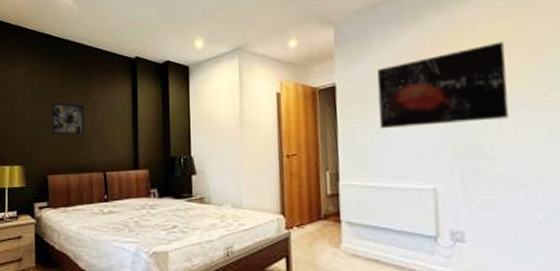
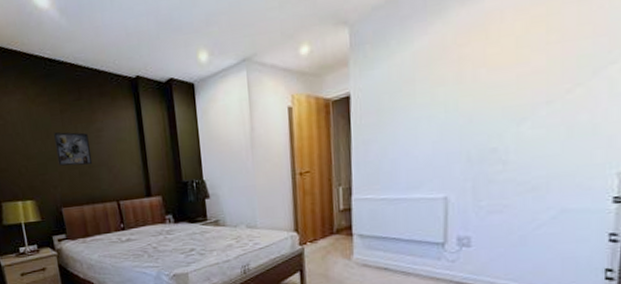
wall art: present [377,41,509,129] -> none [394,33,532,140]

